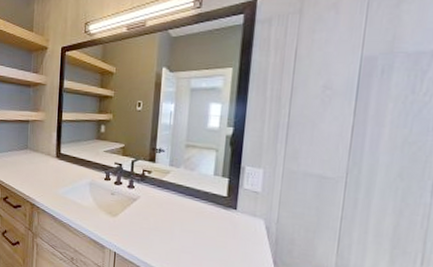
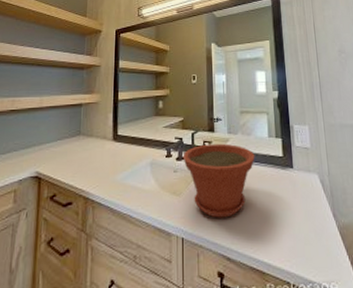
plant pot: none [121,173,196,243] -> present [183,143,255,218]

